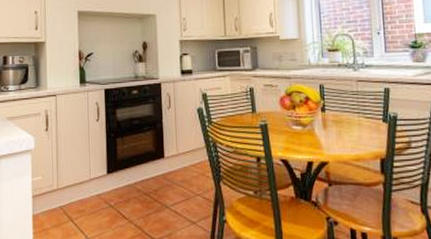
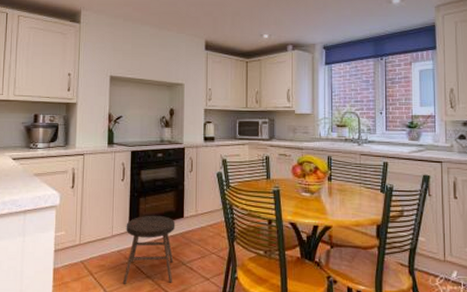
stool: none [104,156,156,230] -> present [123,215,175,284]

